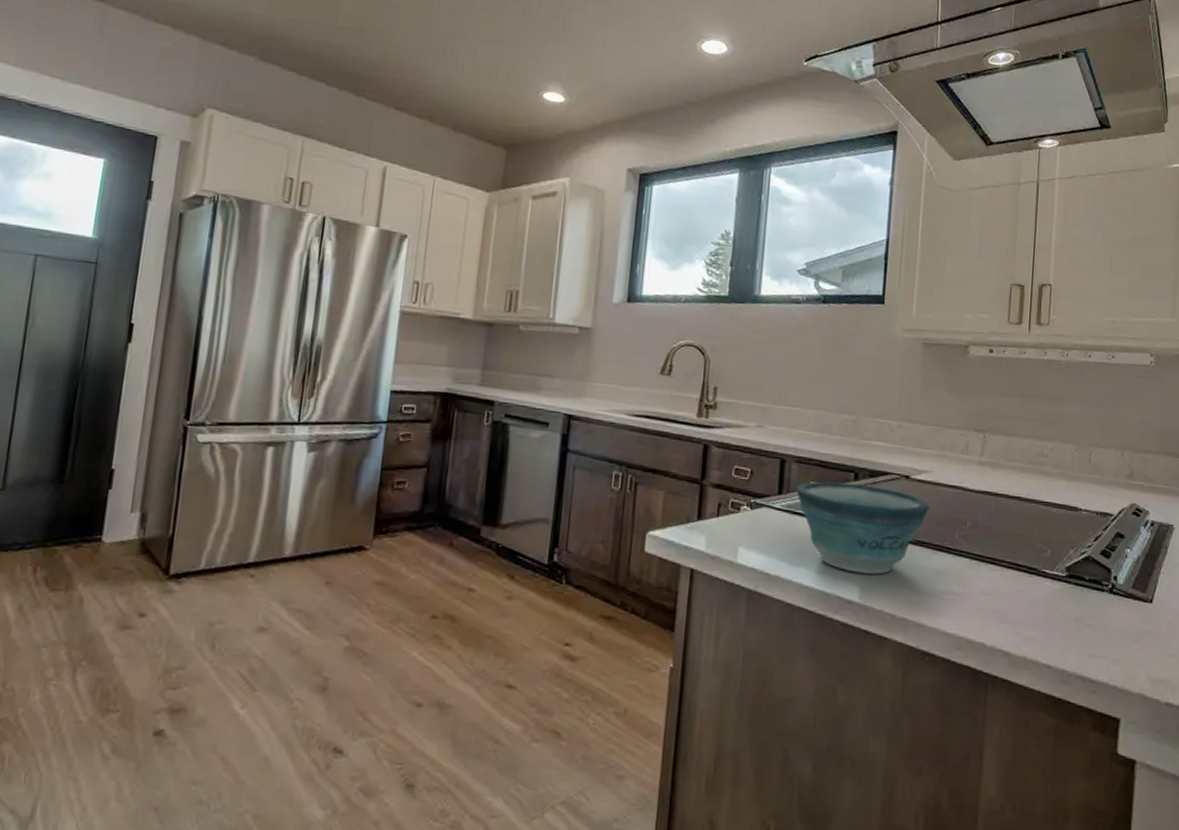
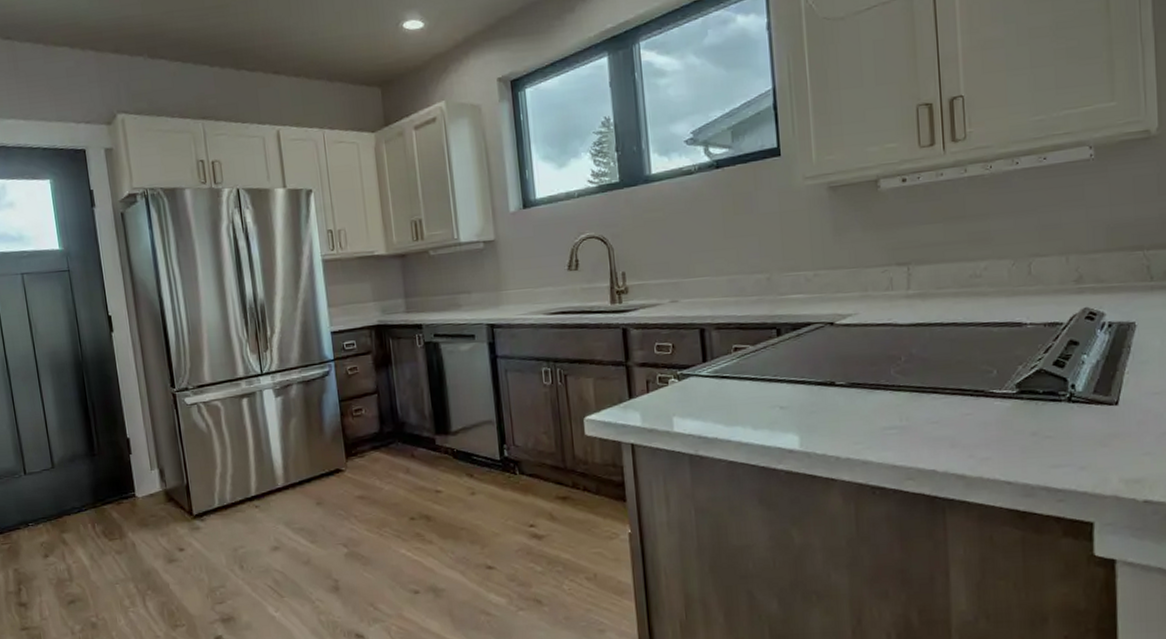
bowl: present [795,481,929,575] -> none [719,338,859,424]

